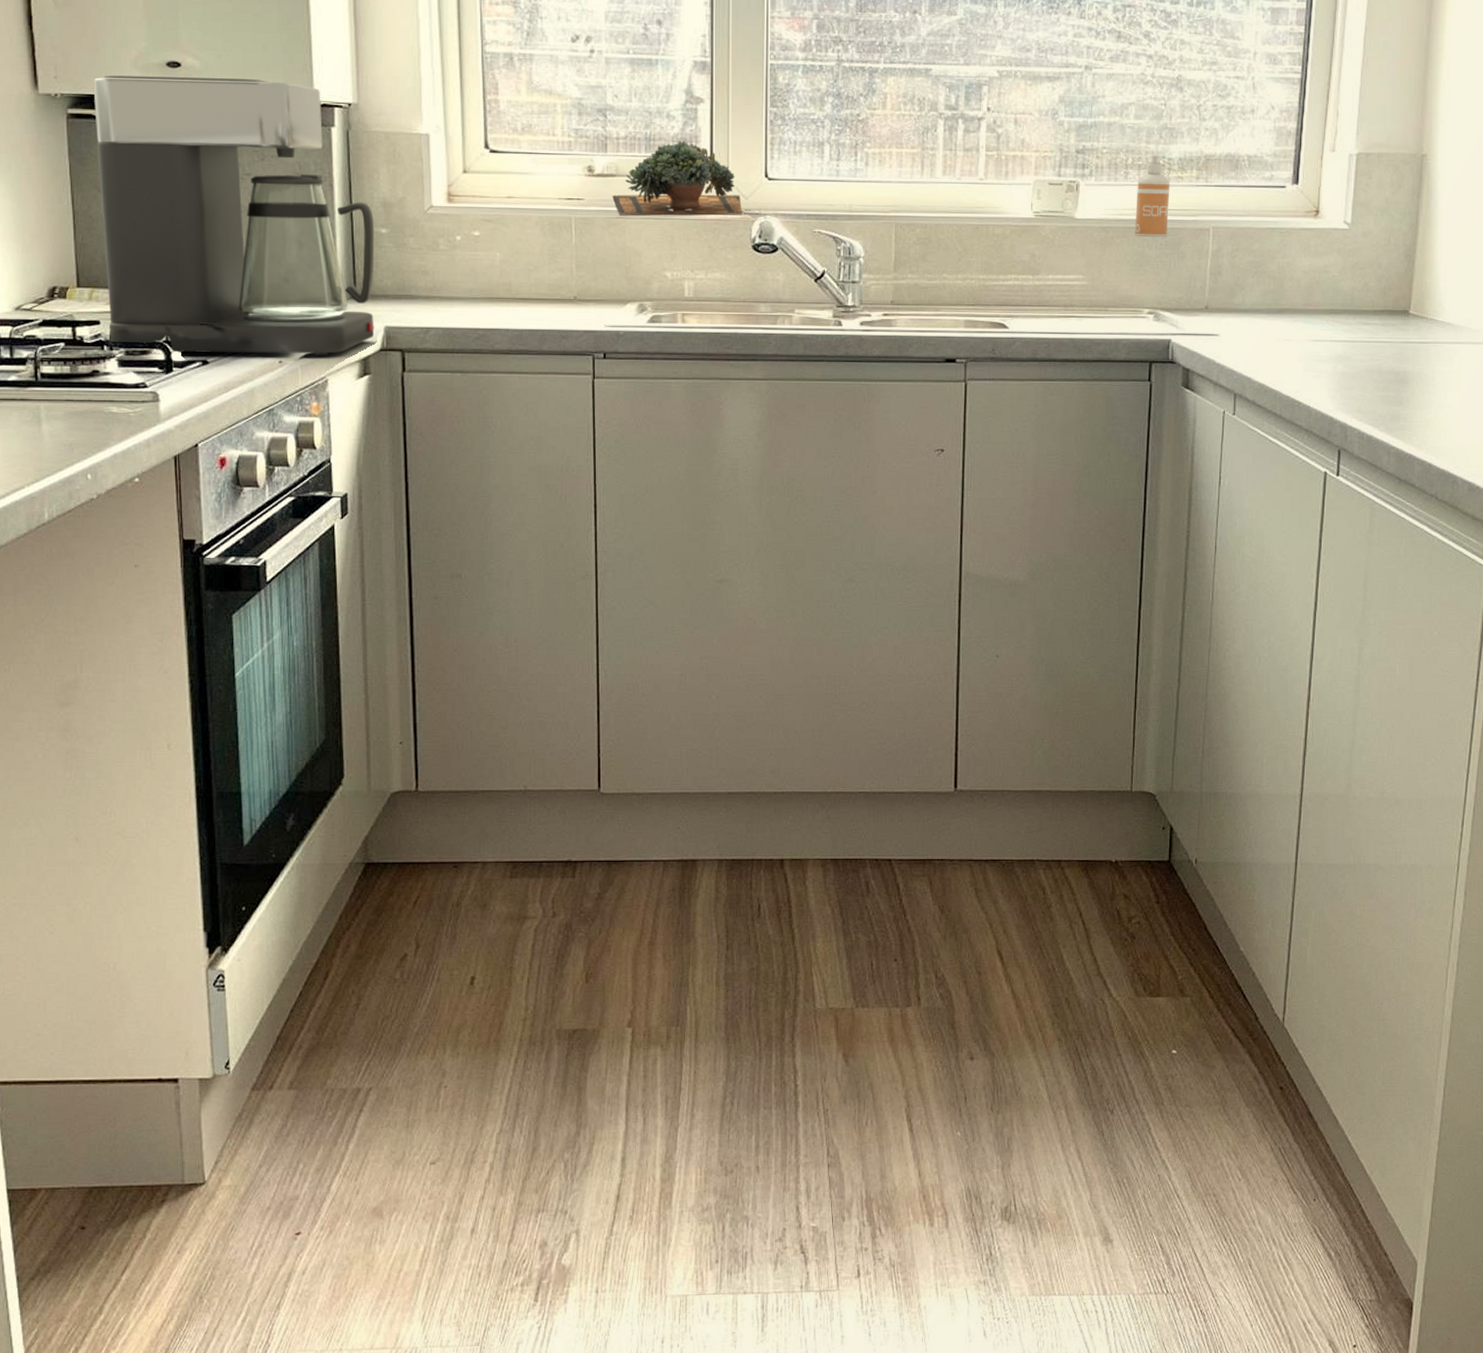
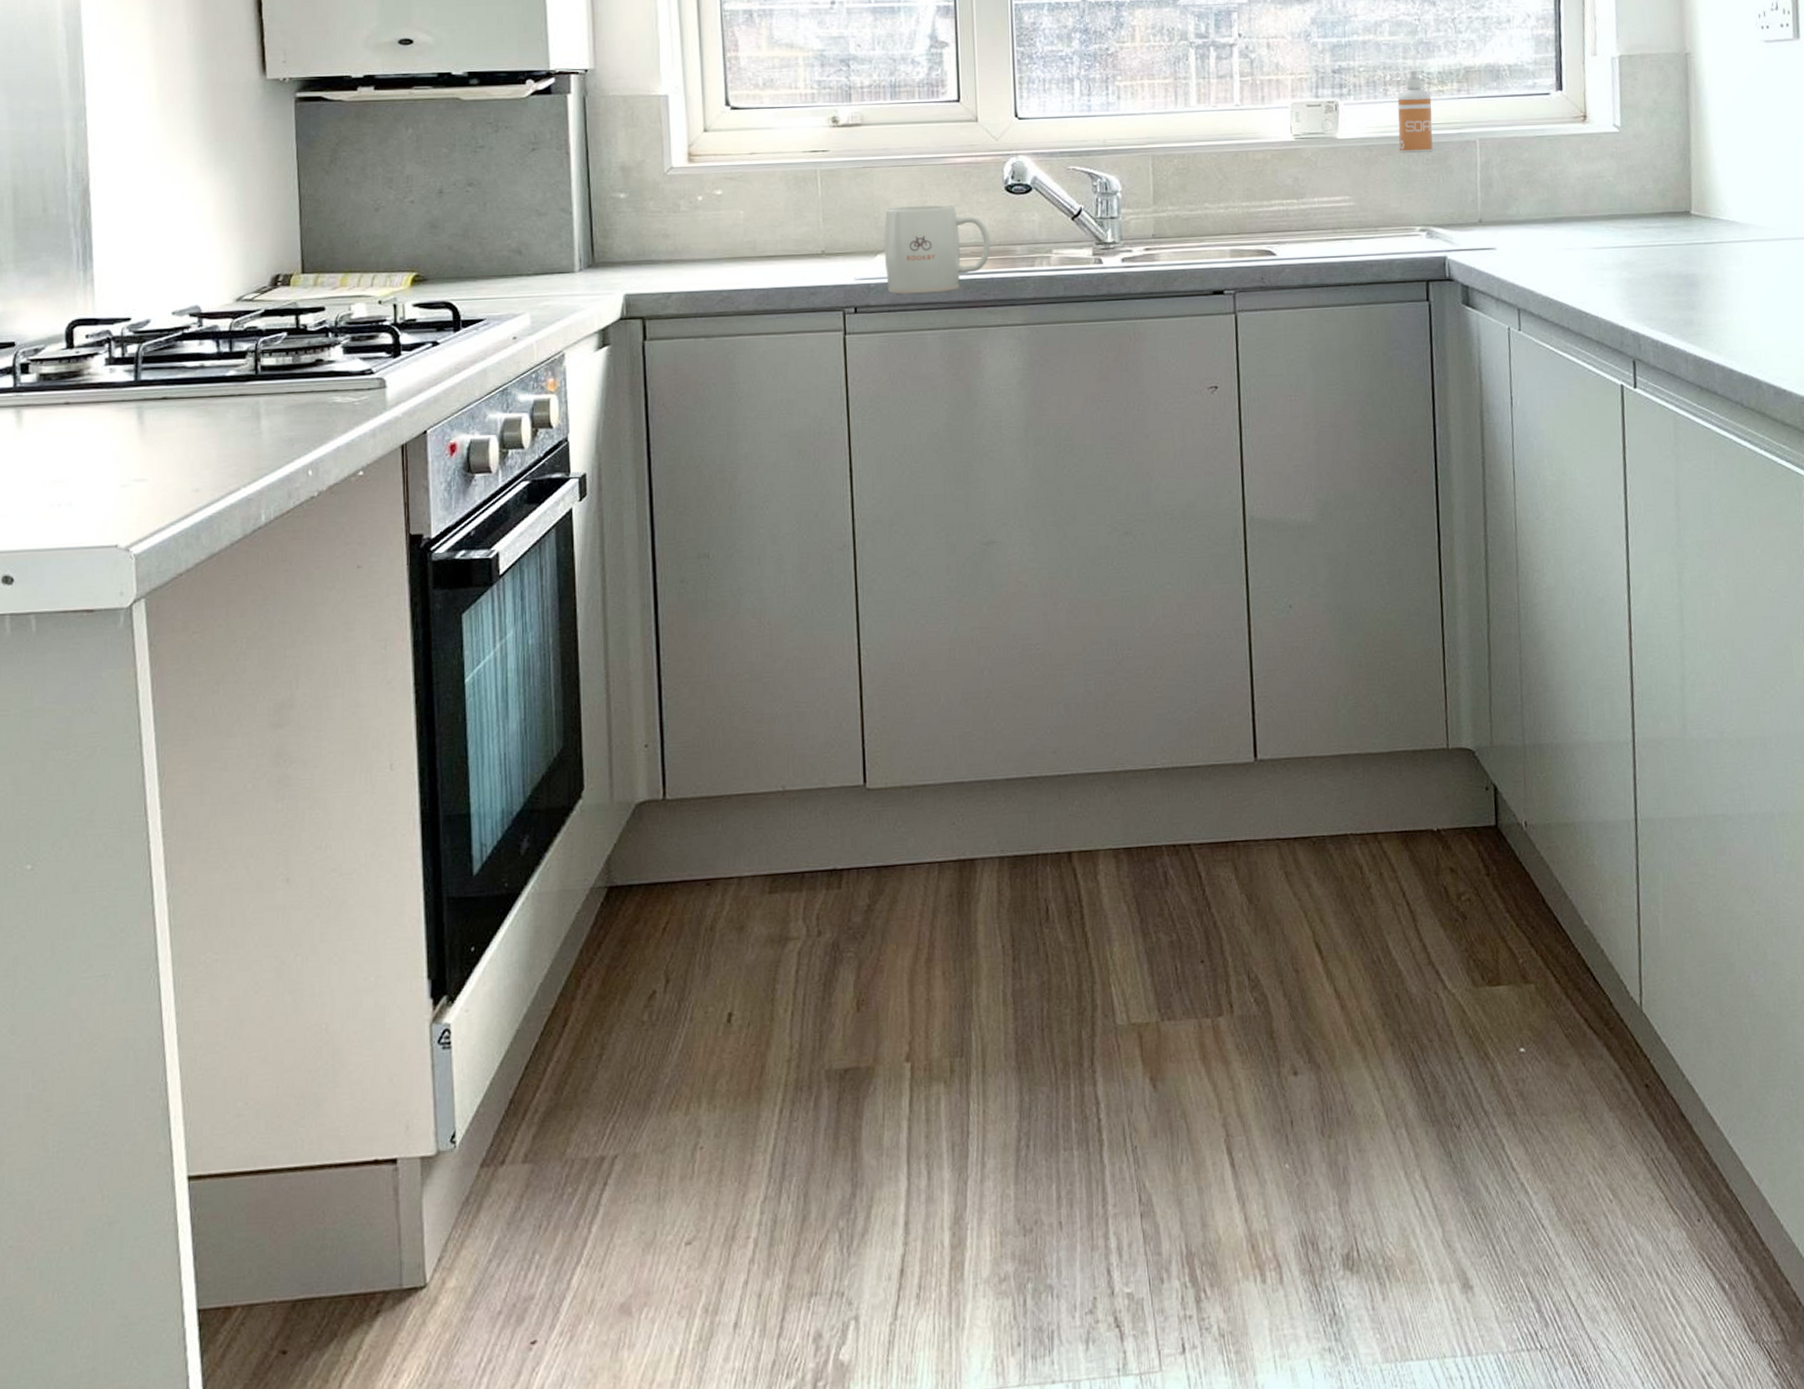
coffee maker: present [93,75,375,355] -> none [323,51,614,336]
succulent plant: present [612,140,743,217] -> none [858,85,994,166]
mug: none [633,258,736,345] -> present [883,204,991,295]

